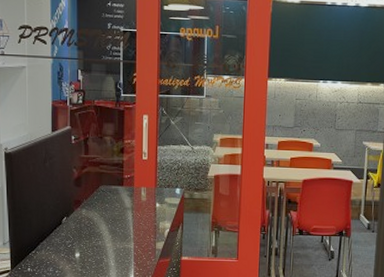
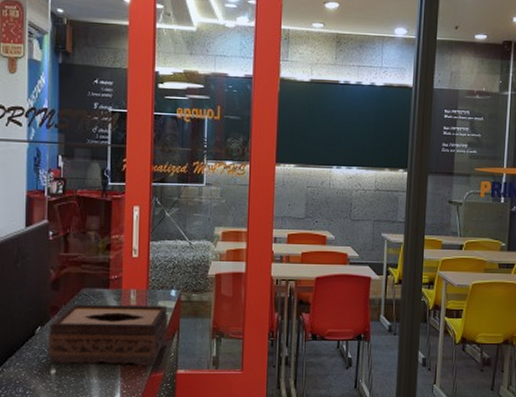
tissue box: none [73,199,174,253] -> present [48,304,169,366]

